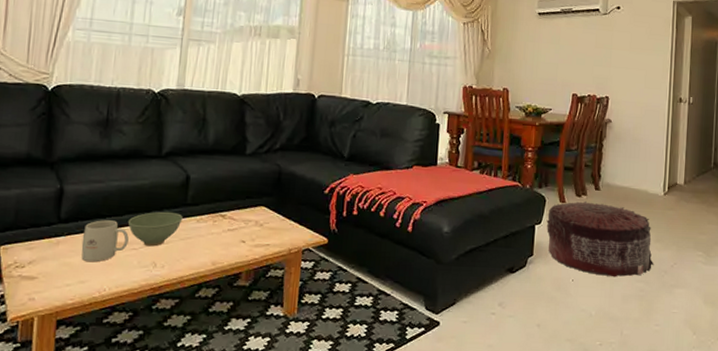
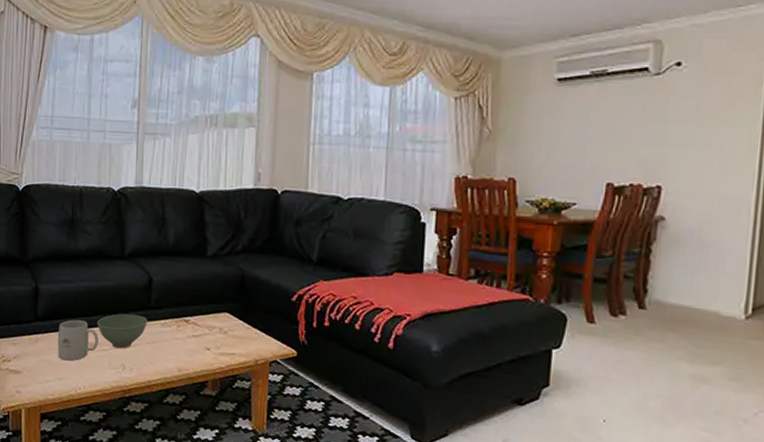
pouf: present [546,200,654,277] -> none [567,321,727,423]

